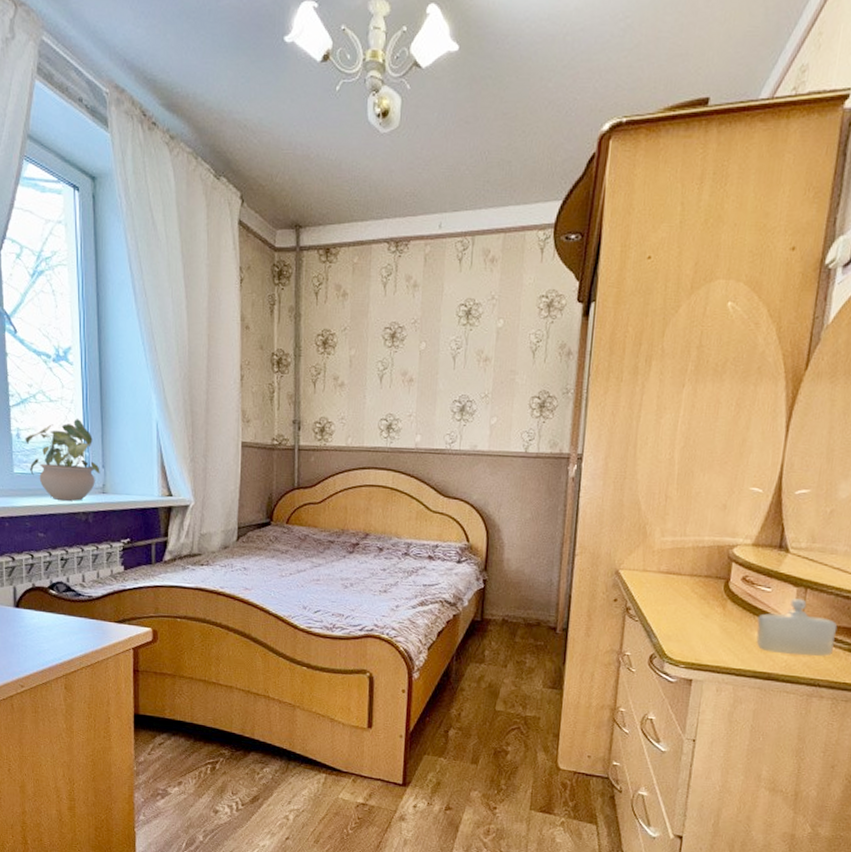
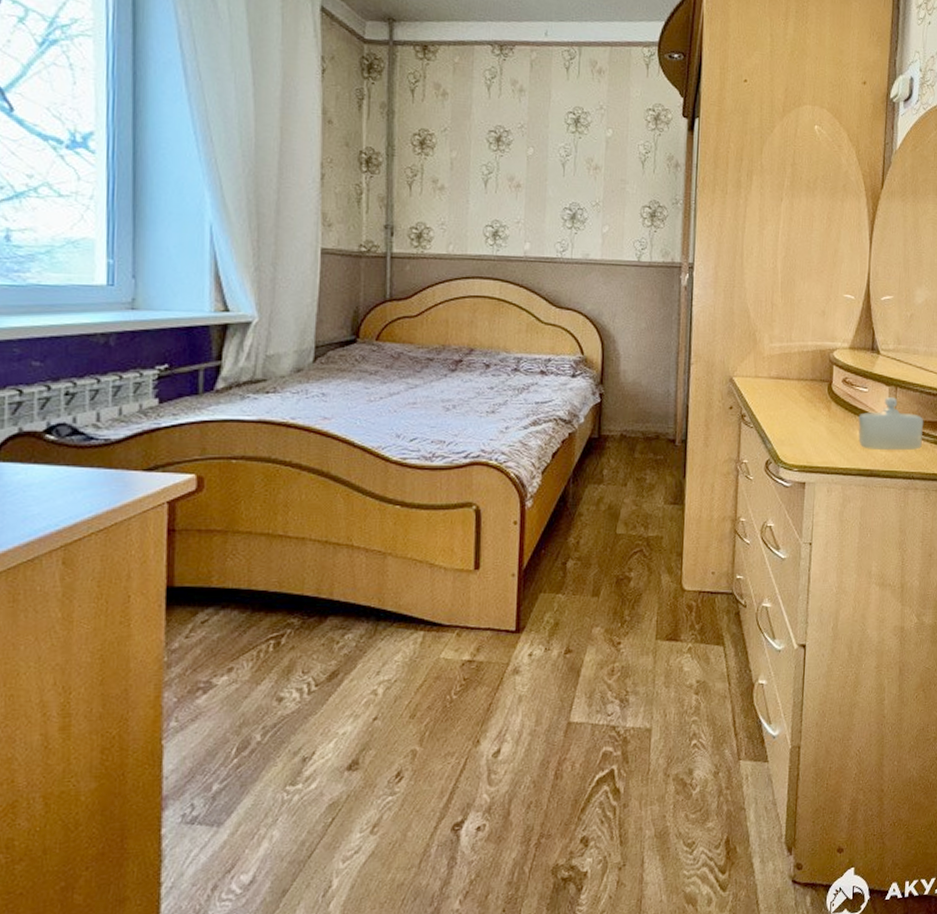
potted plant: present [25,419,100,501] -> none [18,218,129,320]

